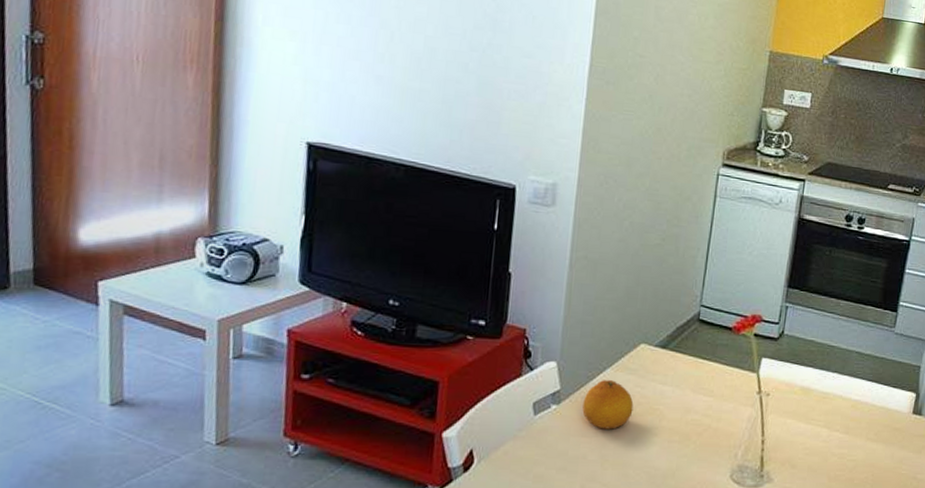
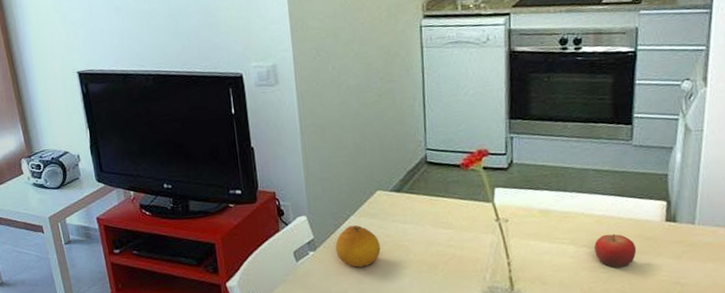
fruit: none [846,420,884,457] -> present [594,233,637,268]

